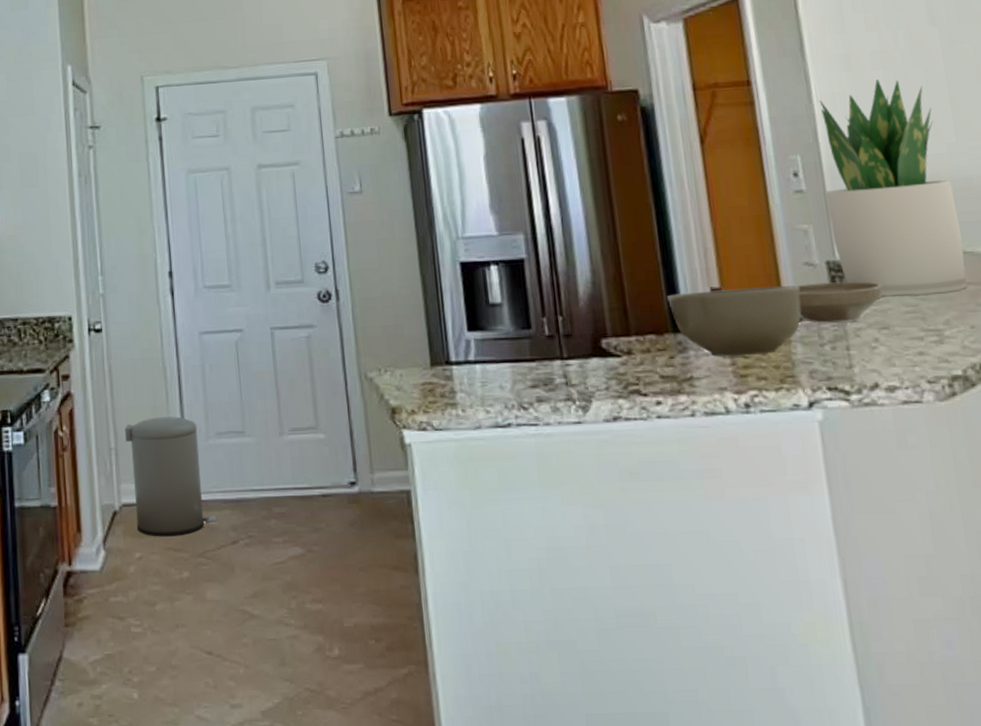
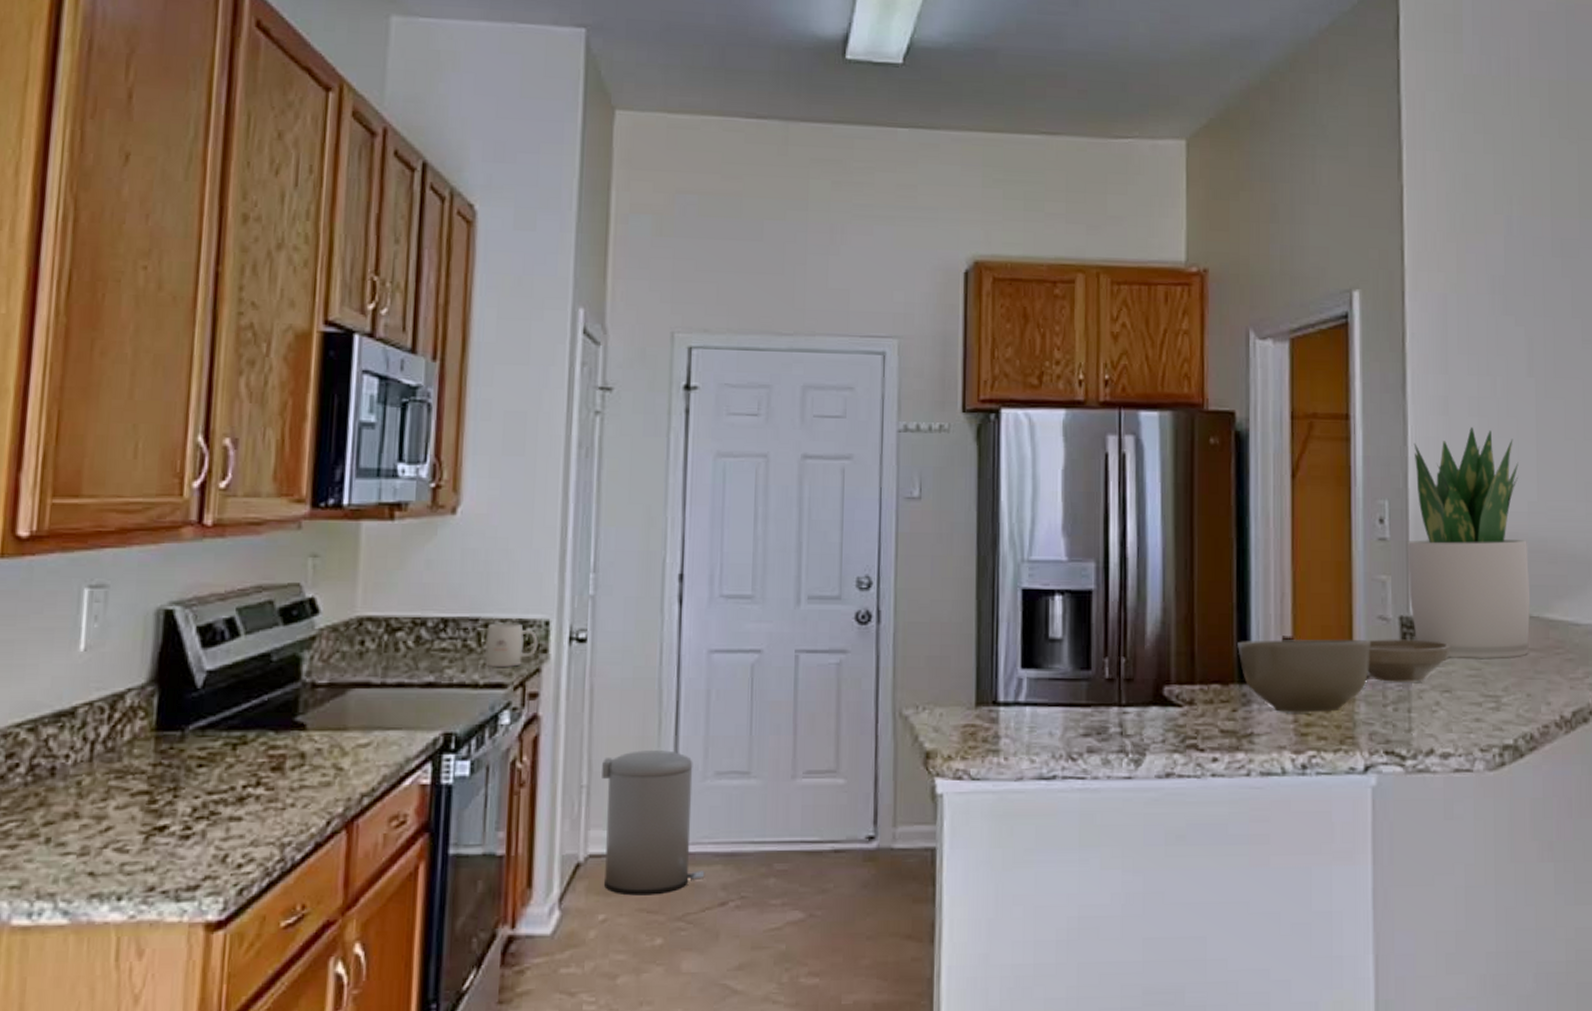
mug: none [25,320,65,356] -> present [485,623,538,667]

